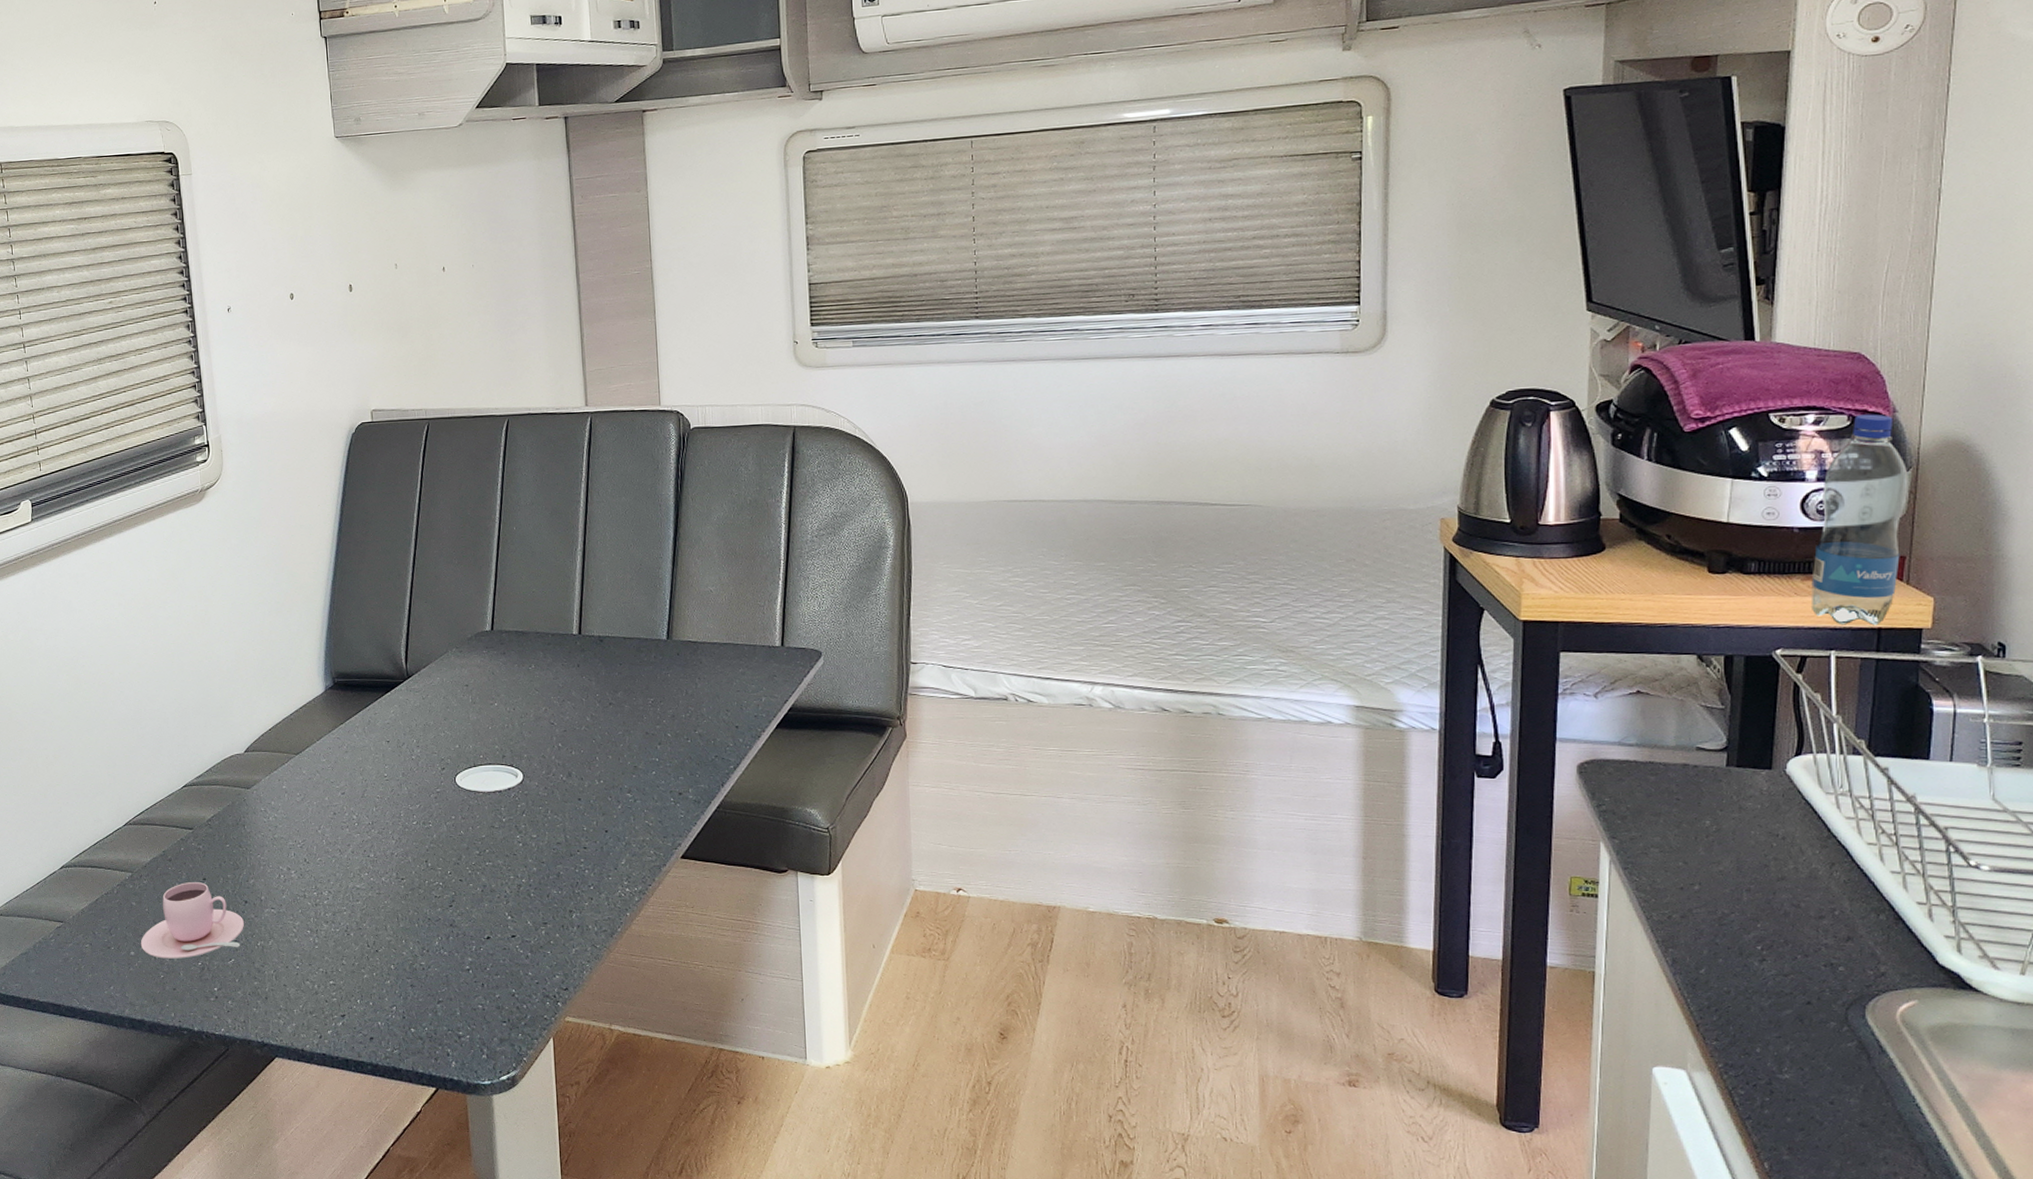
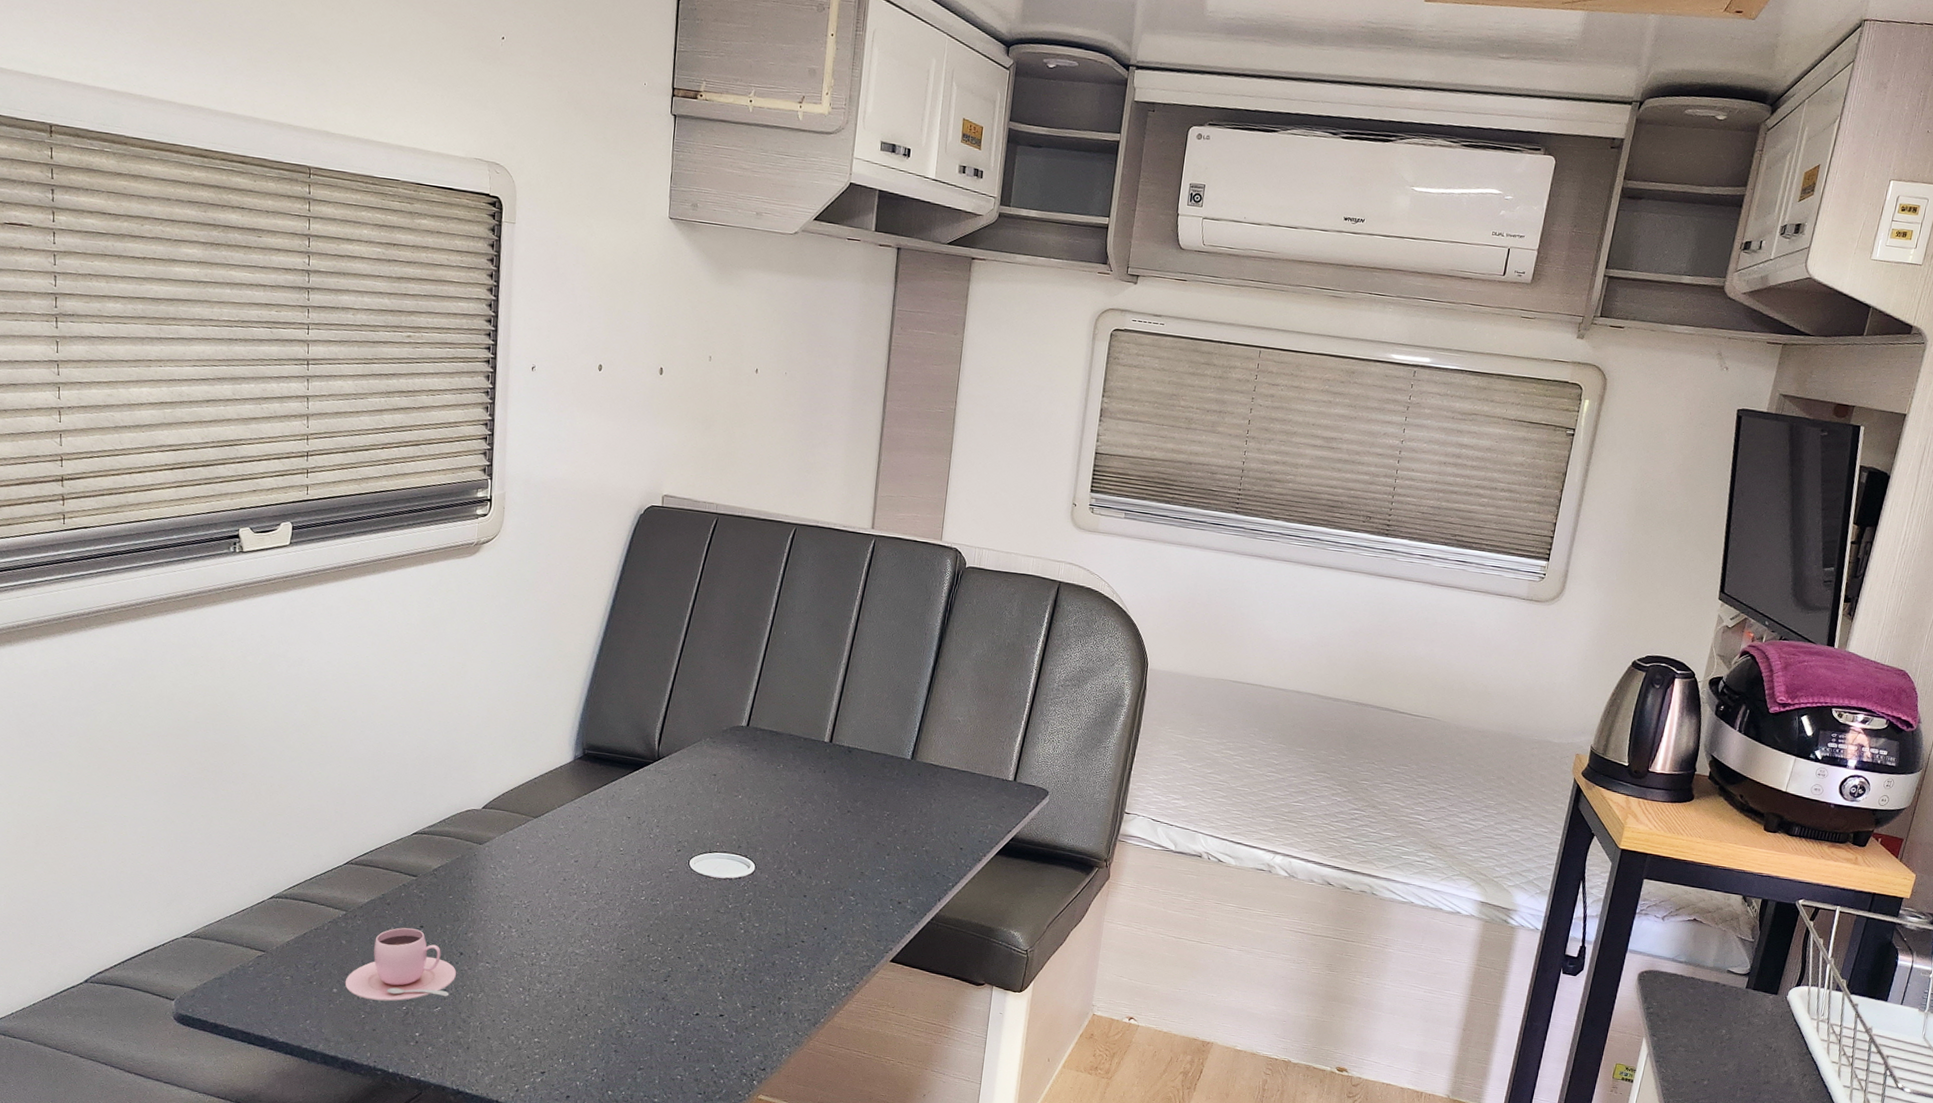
bottle: present [1810,414,1909,626] -> none [1830,720,1919,891]

